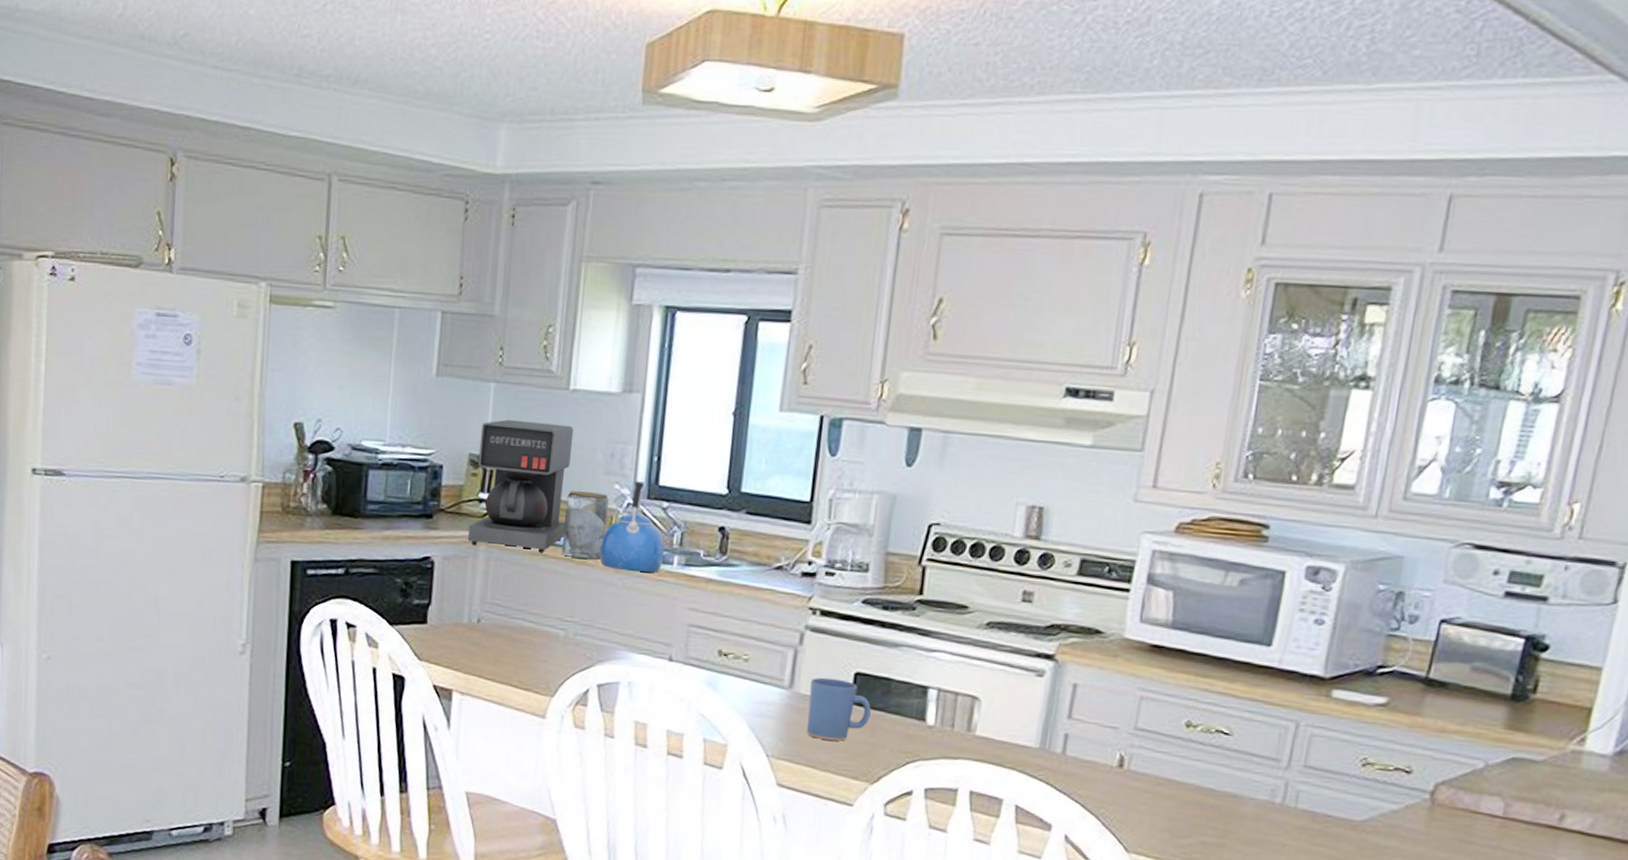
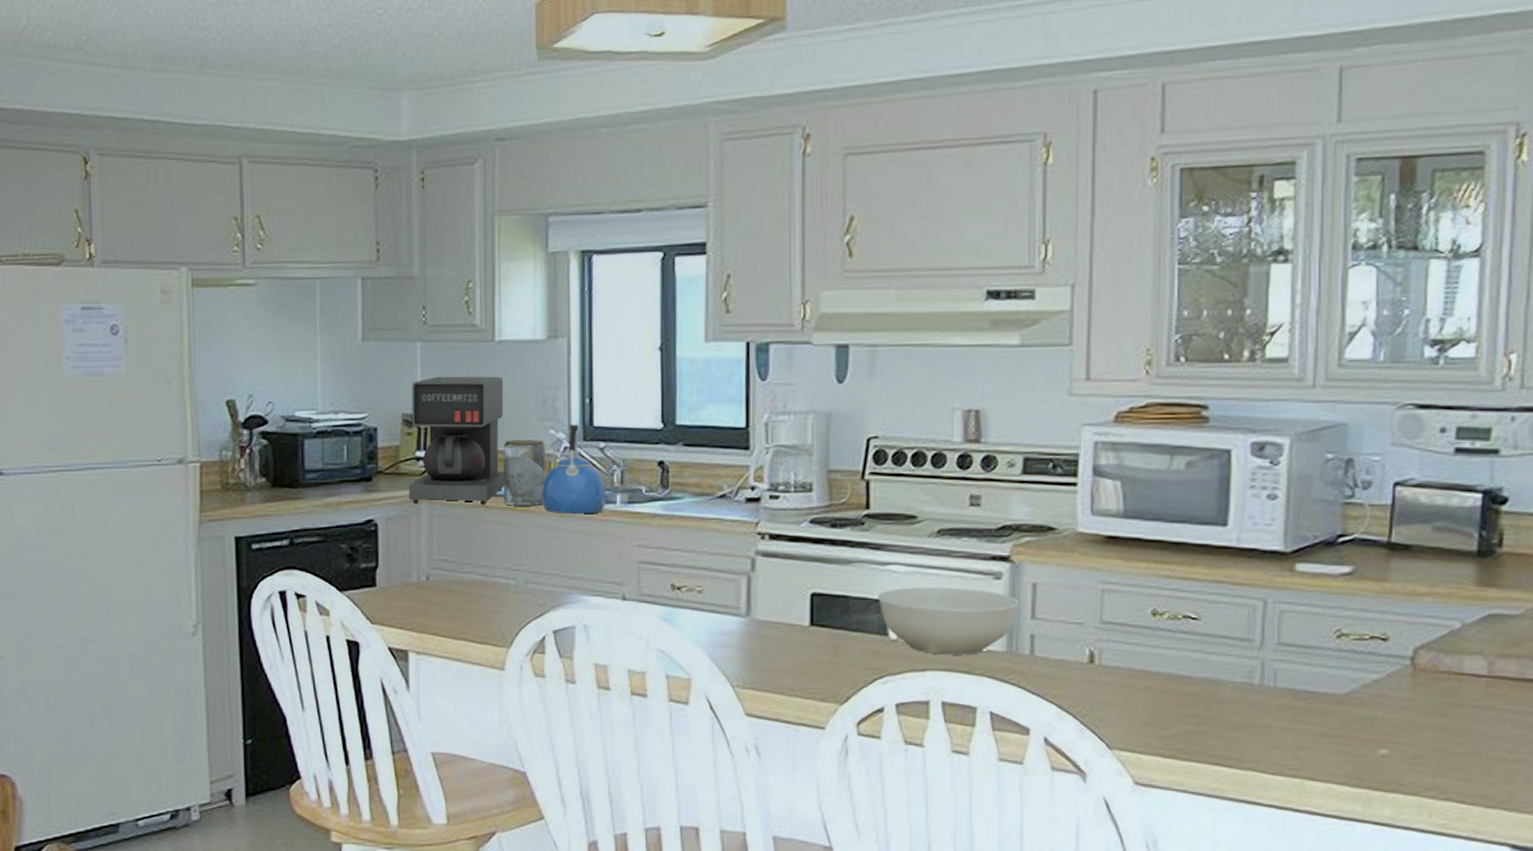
mug: present [806,677,871,741] -> none [768,601,831,664]
bowl: none [920,676,1059,748] -> present [878,587,1020,655]

